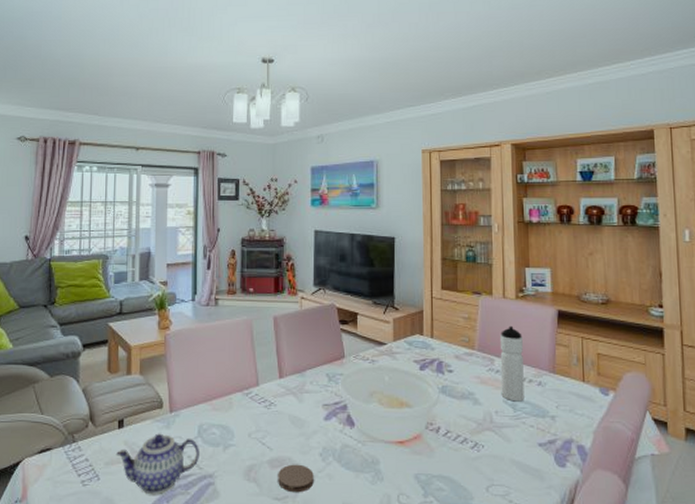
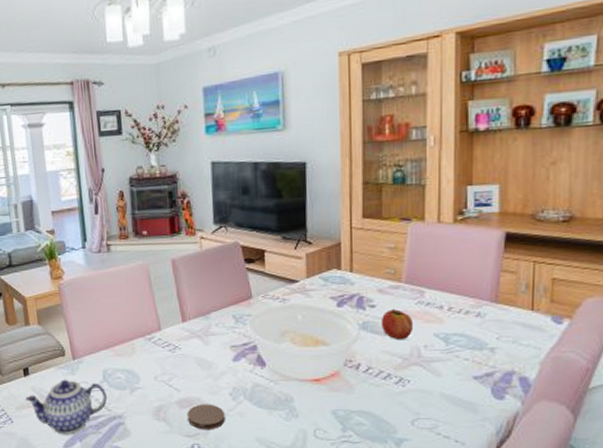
fruit: none [457,374,486,404] -> present [380,308,414,339]
water bottle: present [499,325,524,402] -> none [431,253,460,335]

